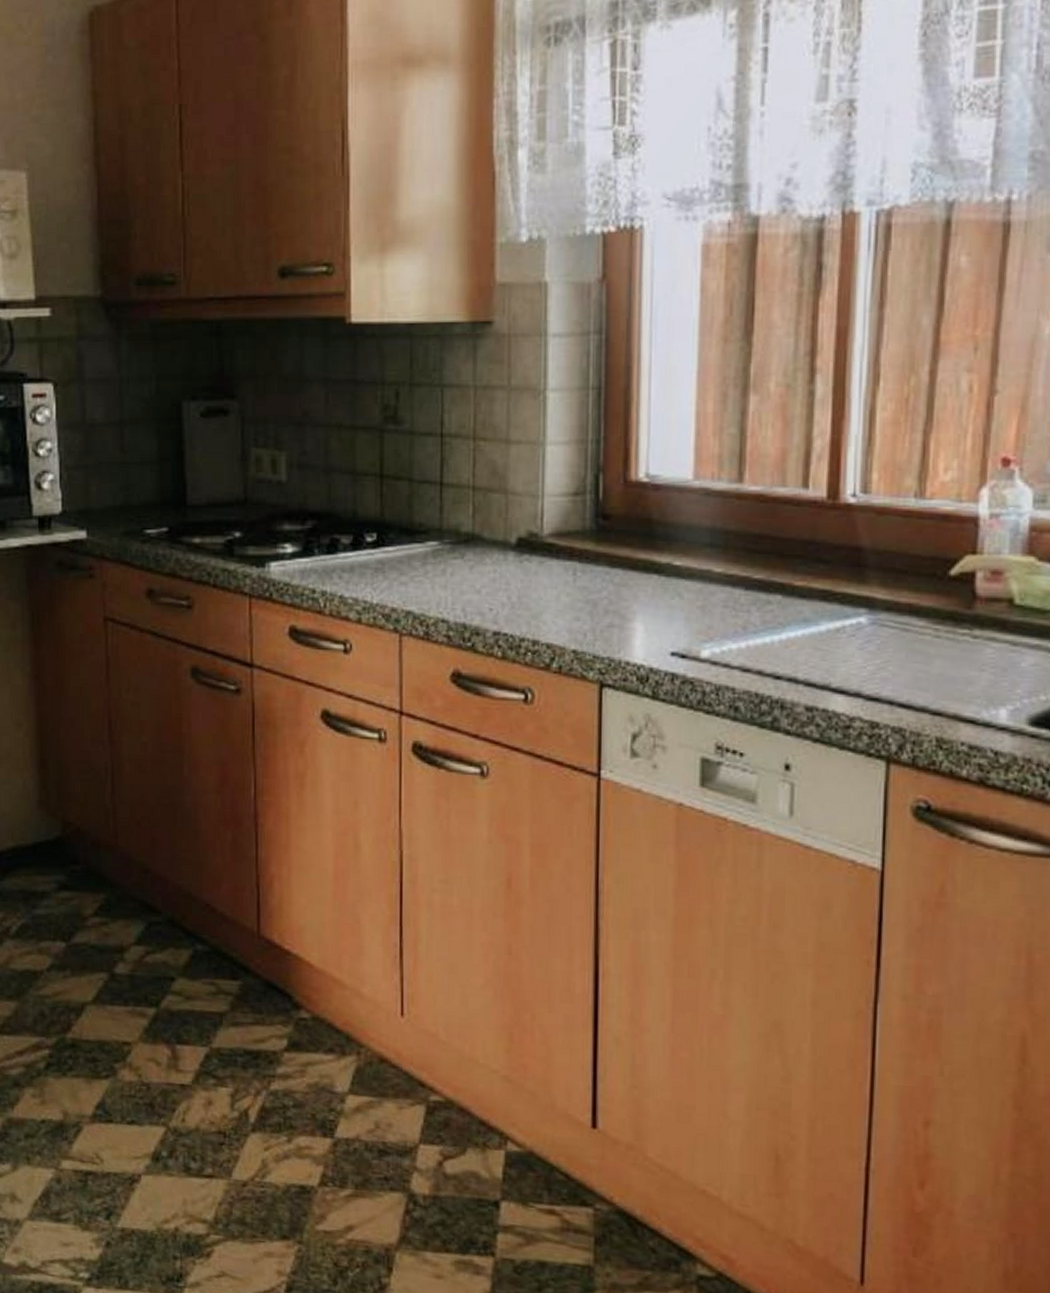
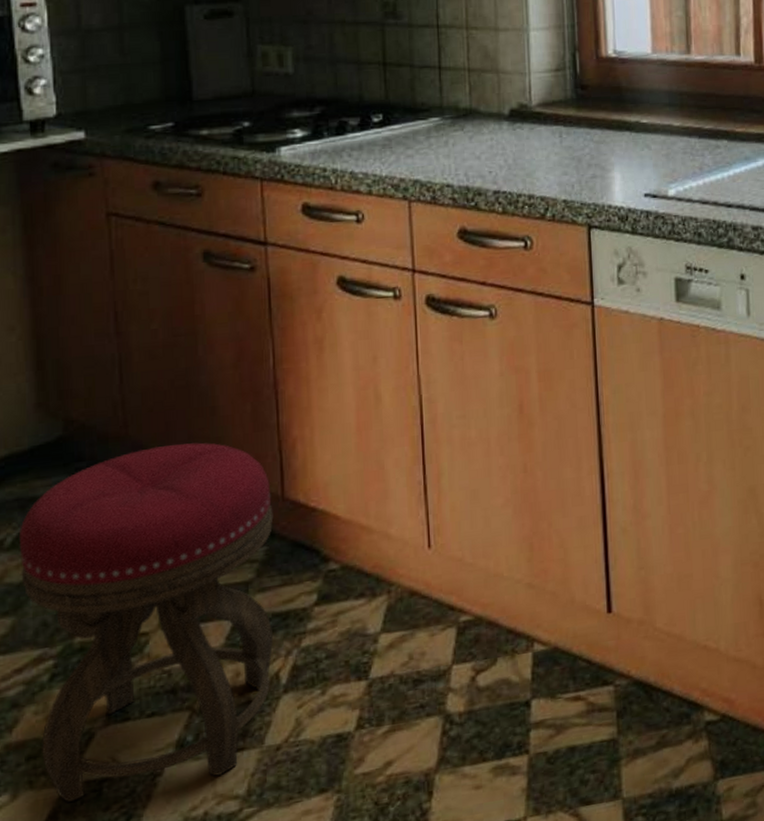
stool: none [22,861,249,1198] -> present [18,442,274,802]

